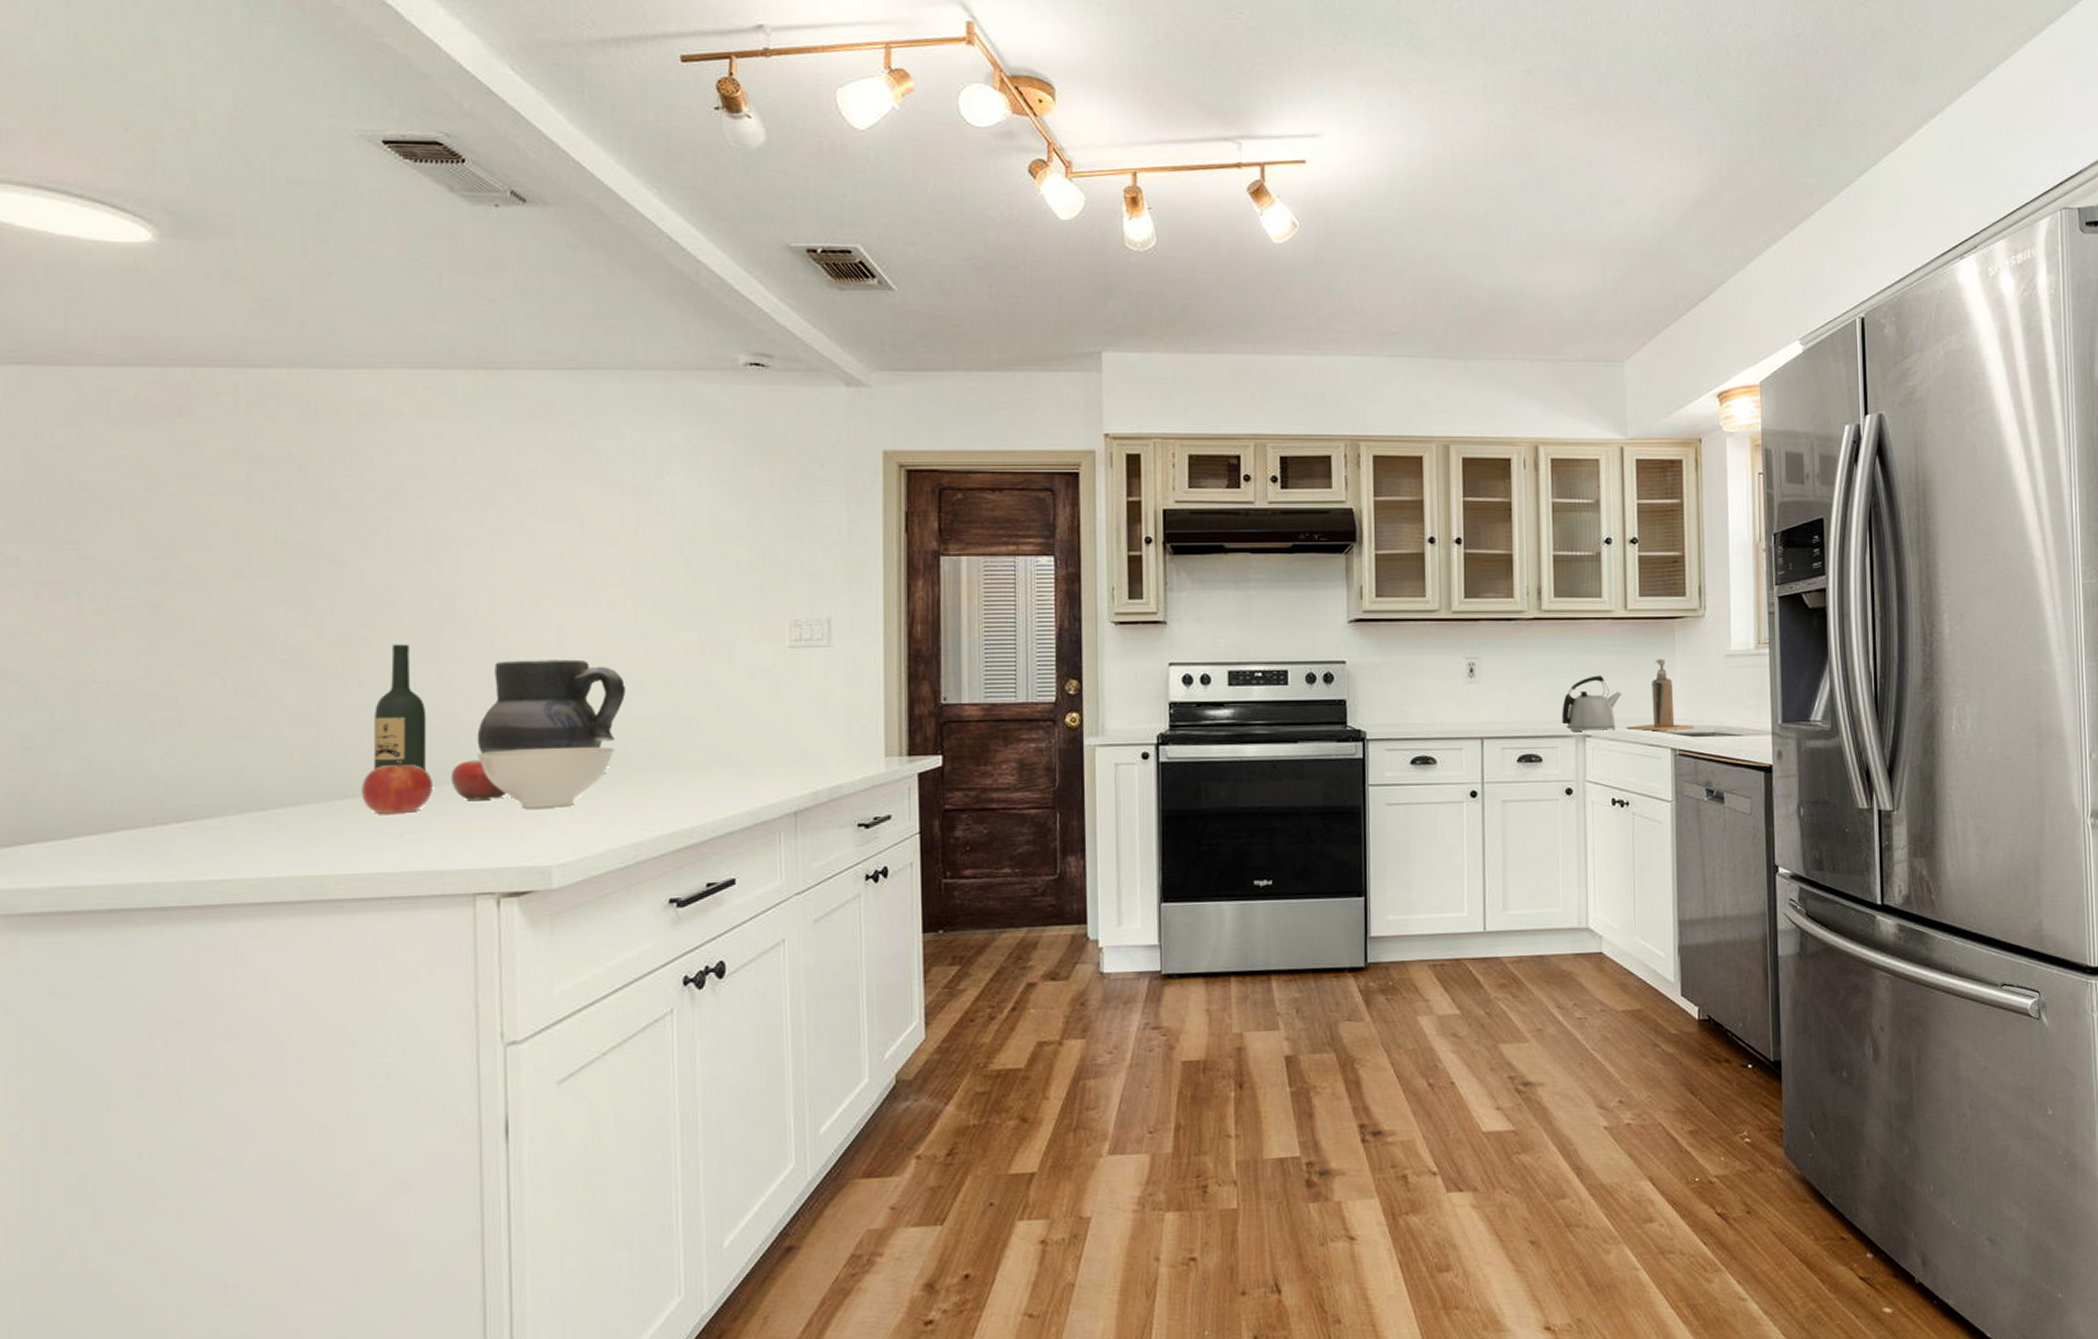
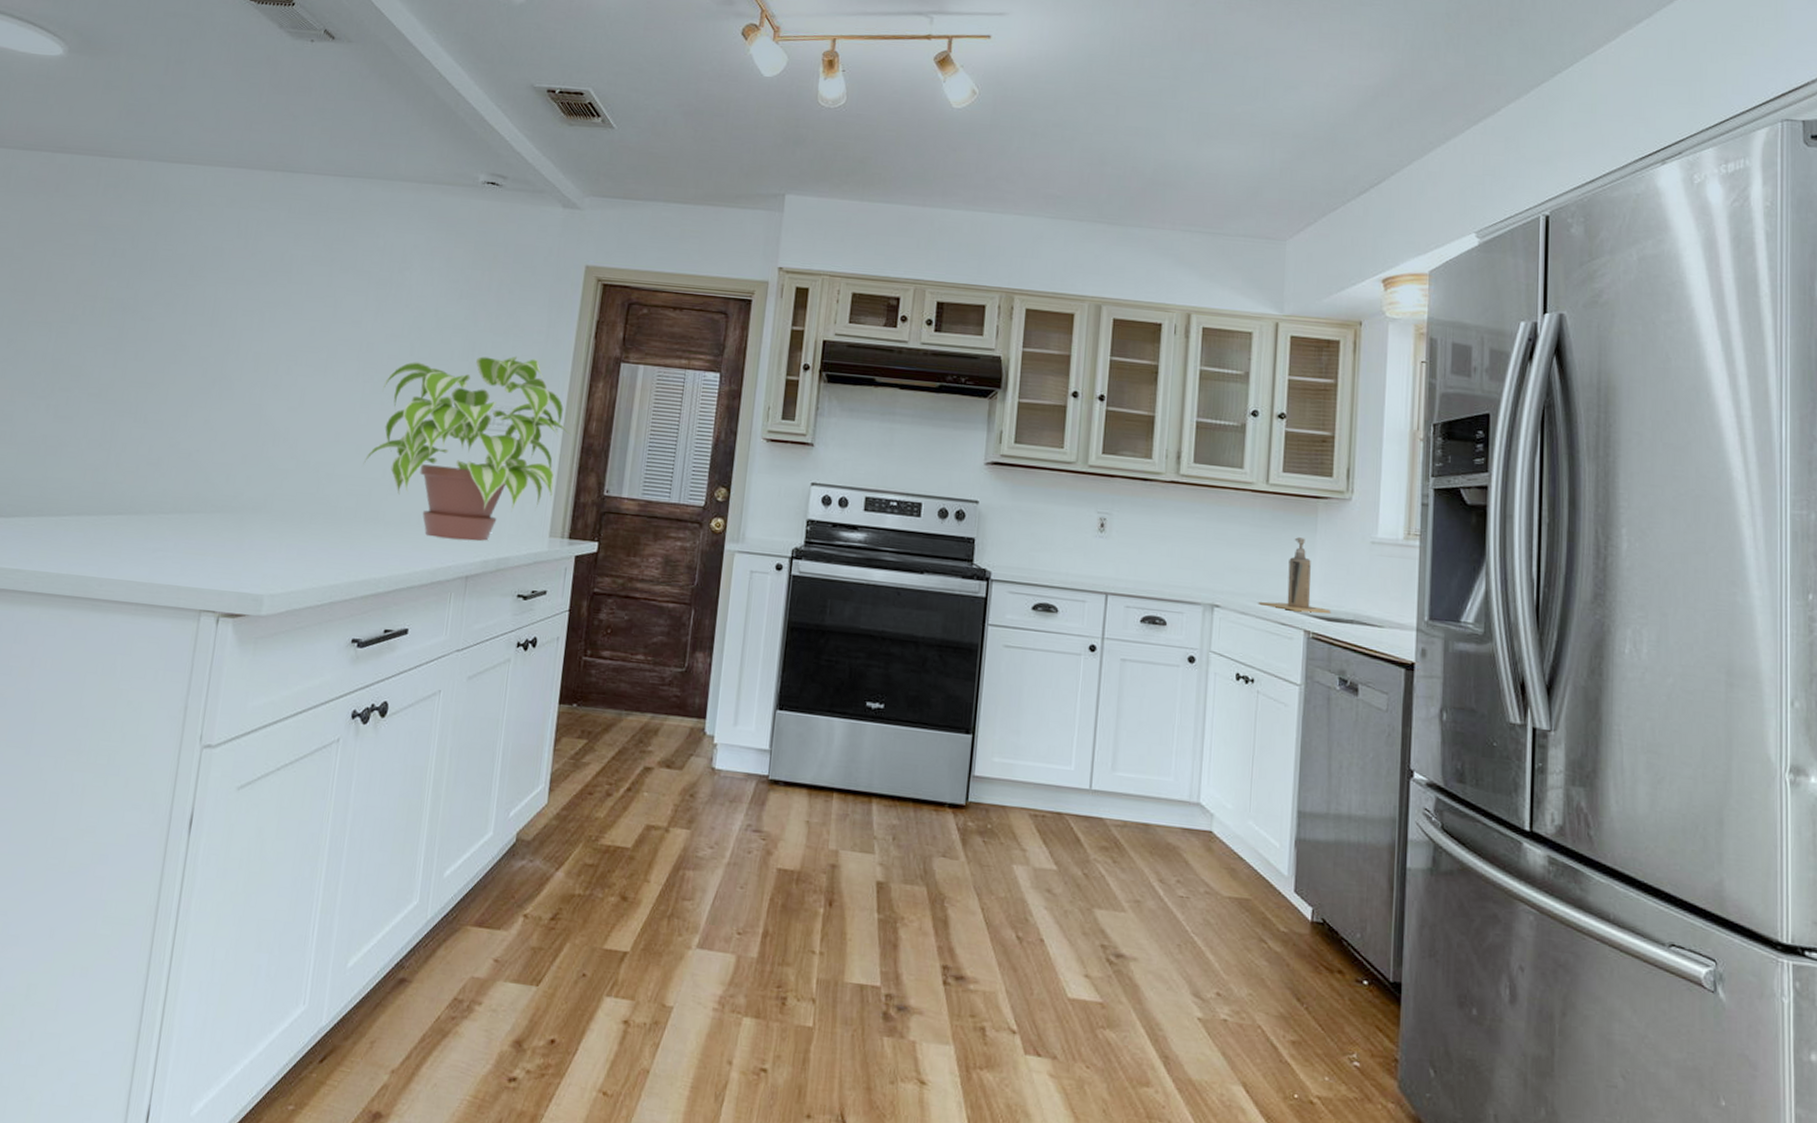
fruit: present [361,759,432,815] -> none [130,487,185,533]
wine bottle: present [373,644,427,771] -> none [143,390,191,499]
fruit: present [451,760,507,800] -> none [199,495,240,531]
ceramic jug: present [477,659,625,754] -> none [224,414,346,499]
bowl: present [477,747,614,809] -> none [222,489,329,546]
plant: none [649,561,894,774] -> present [363,356,572,541]
kettle: present [1562,675,1623,732] -> none [1191,545,1257,605]

